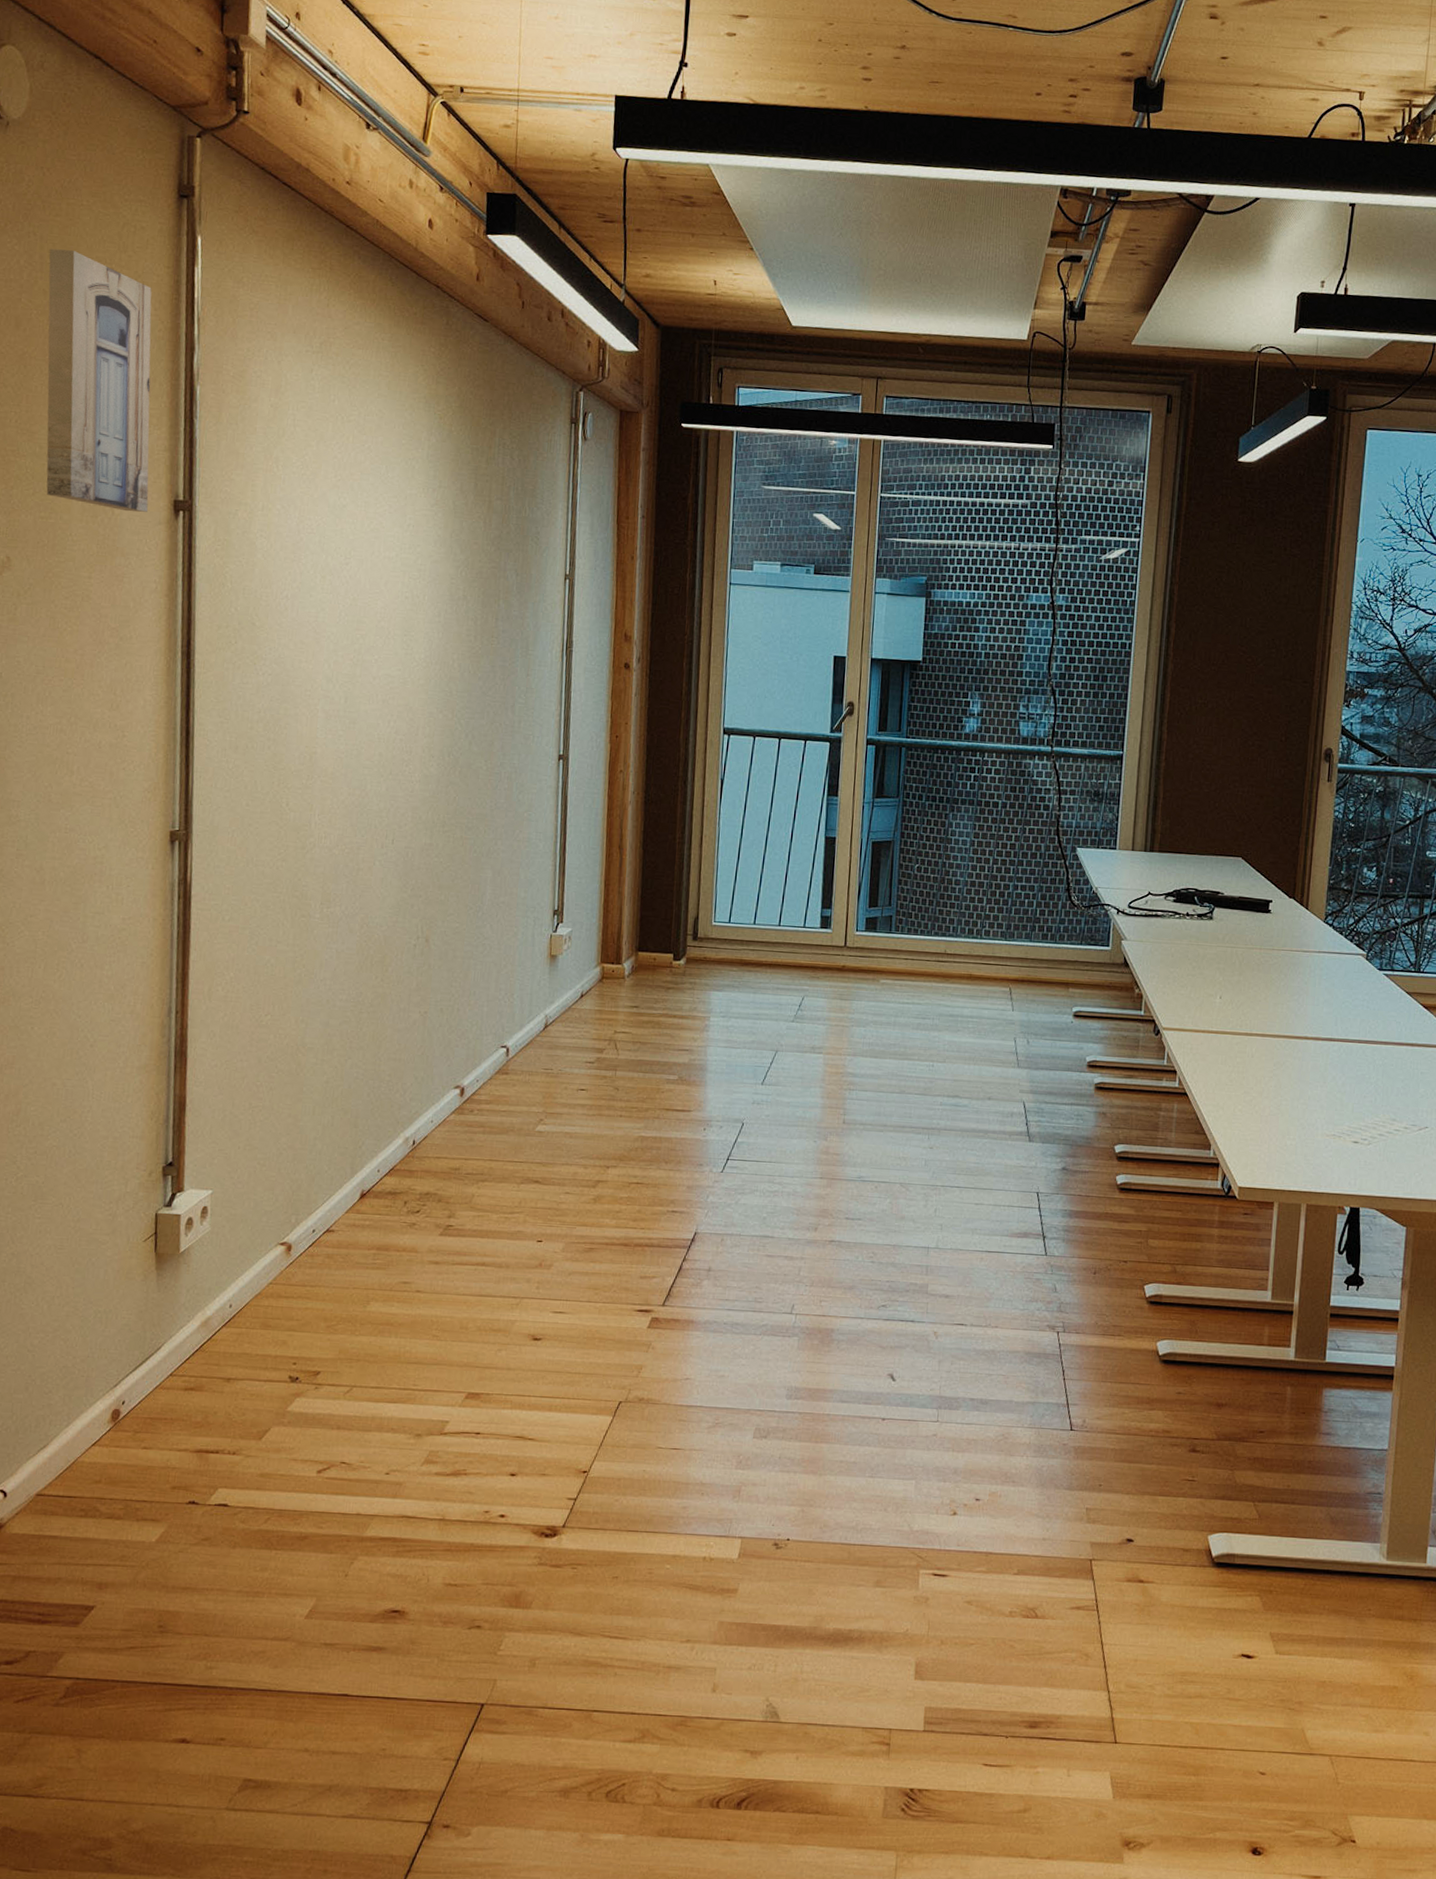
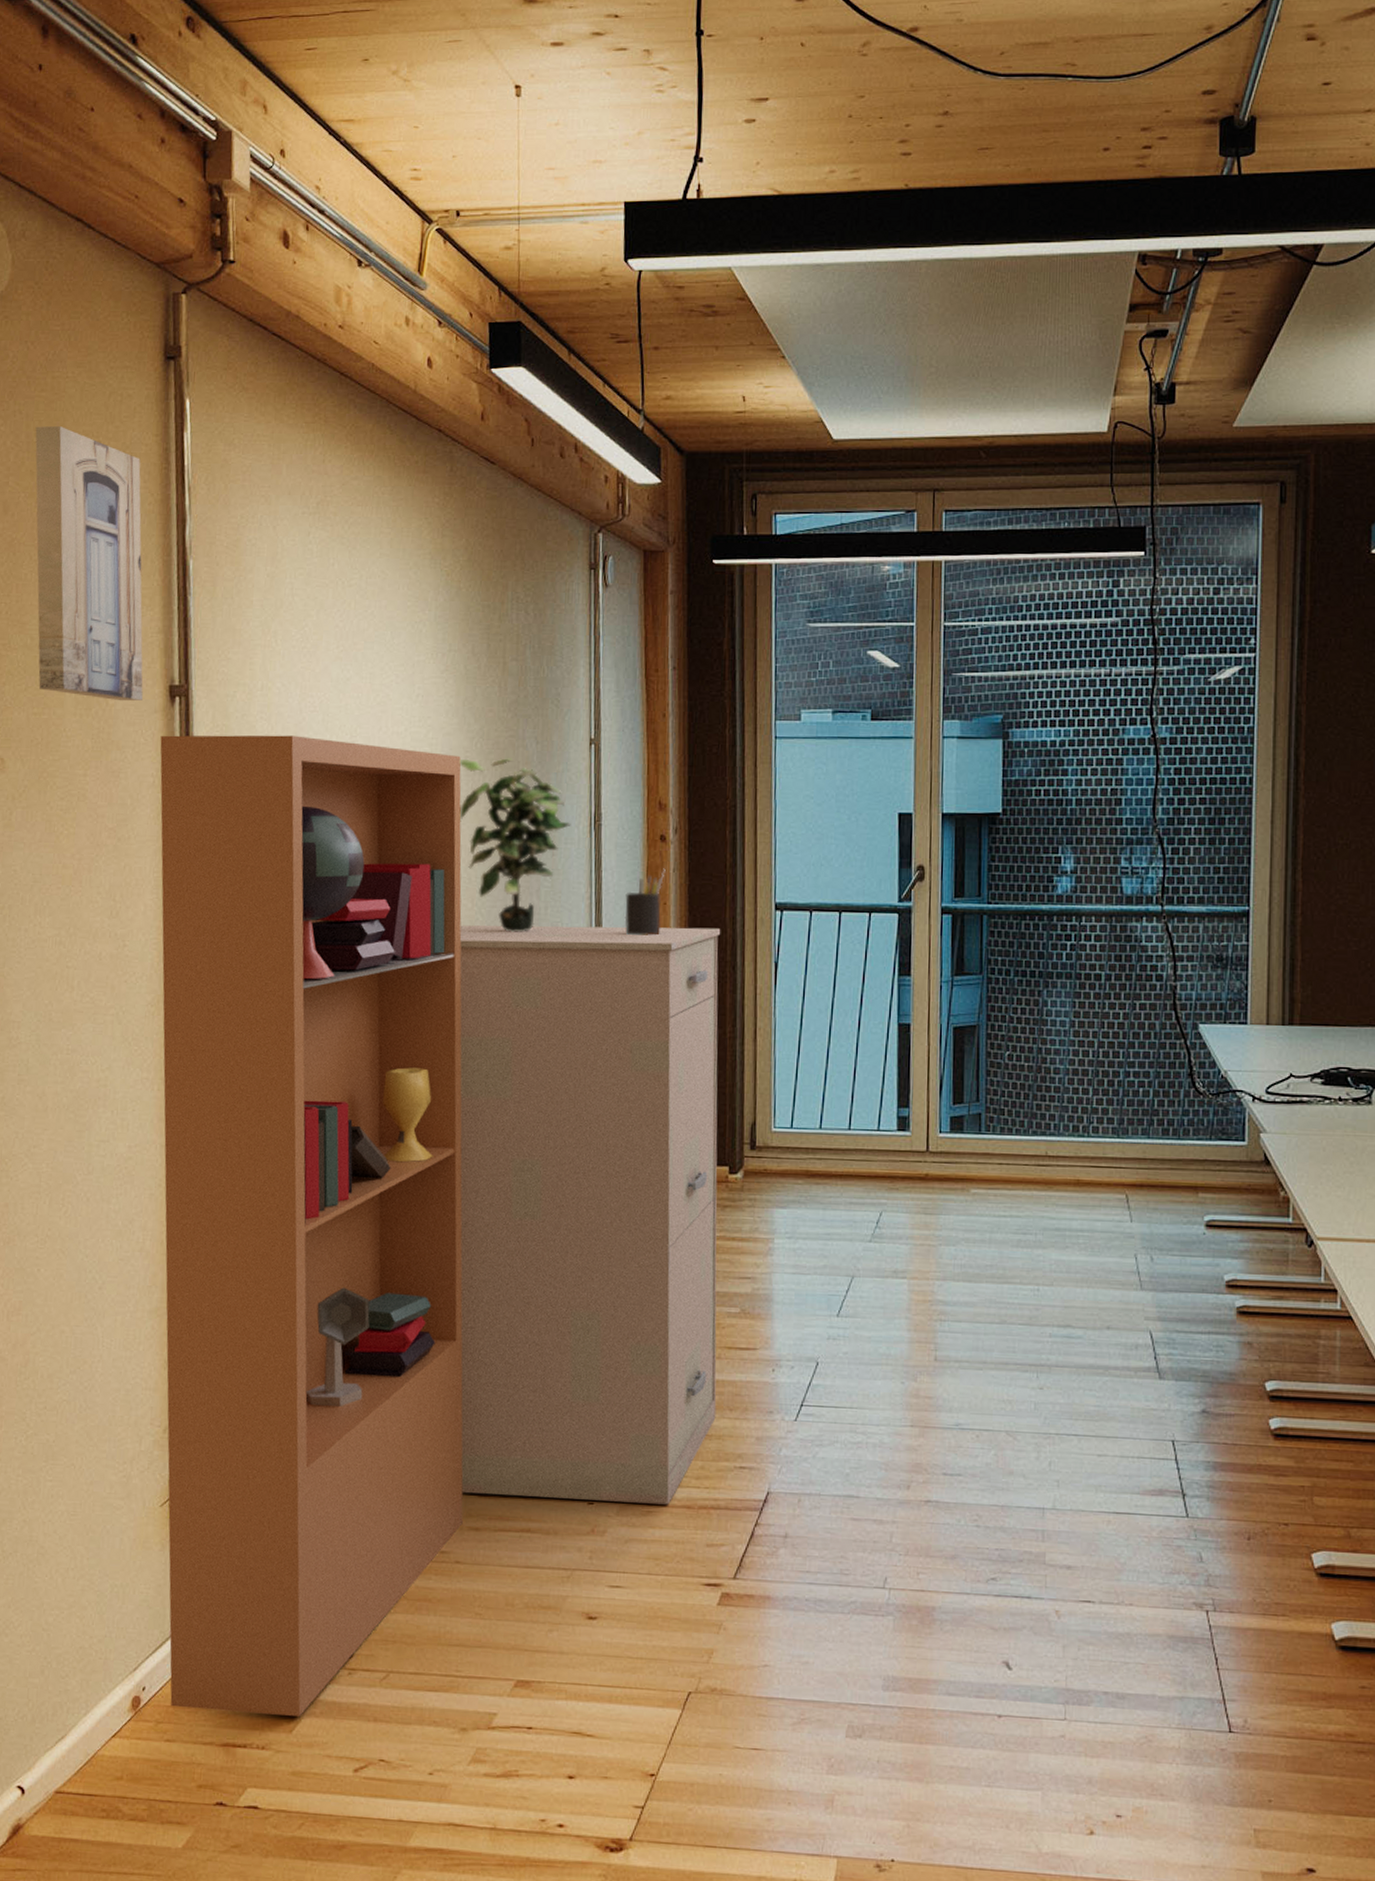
bookcase: none [148,545,447,1426] -> present [160,735,464,1716]
filing cabinet: none [424,733,675,1243] -> present [459,925,721,1505]
potted plant: none [443,584,545,742] -> present [459,758,571,932]
pen holder: none [589,692,628,751] -> present [624,868,666,936]

